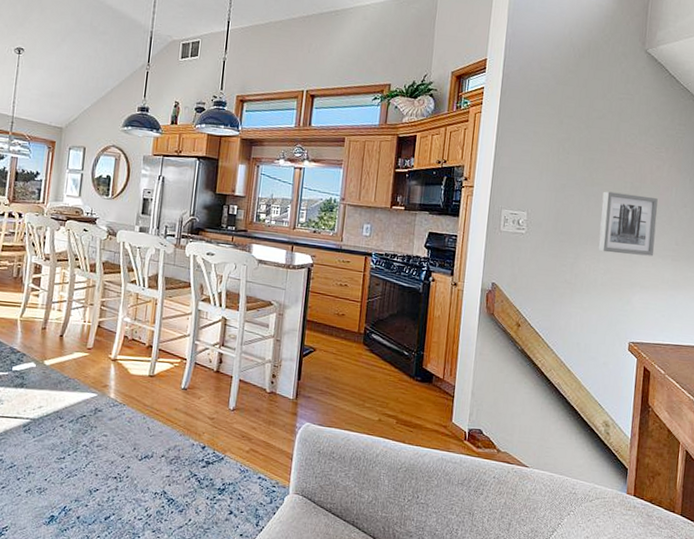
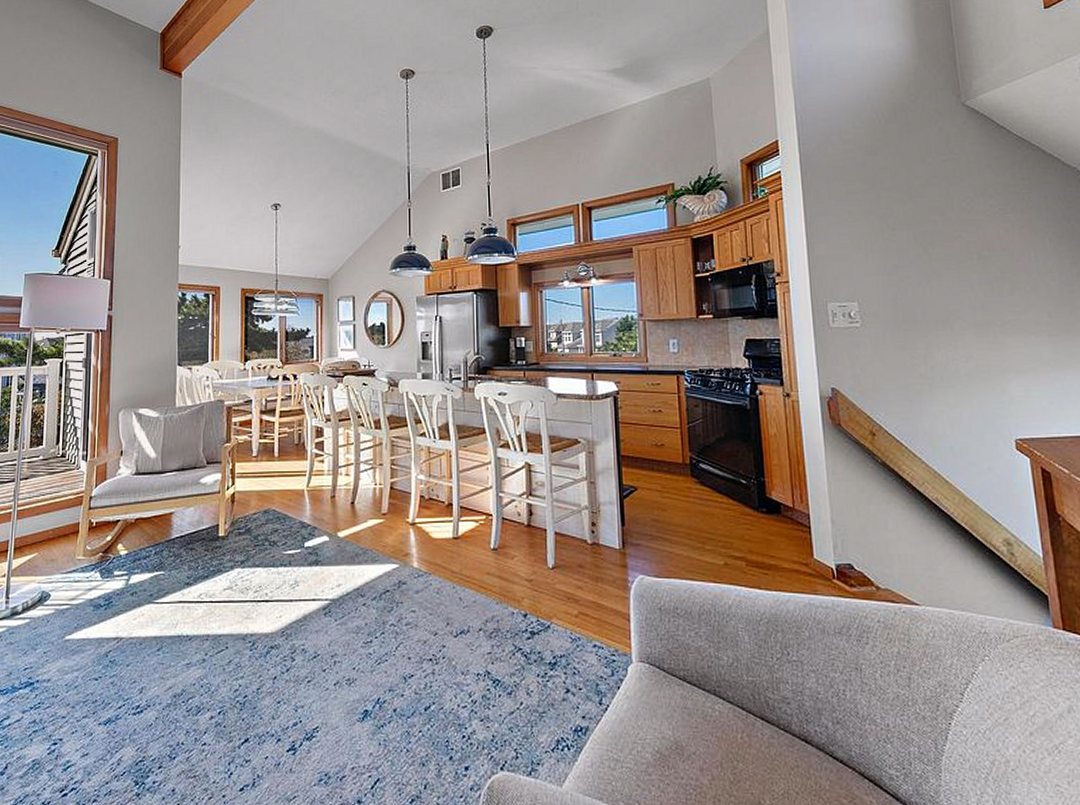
wall art: present [598,191,658,256] -> none [945,265,1024,337]

